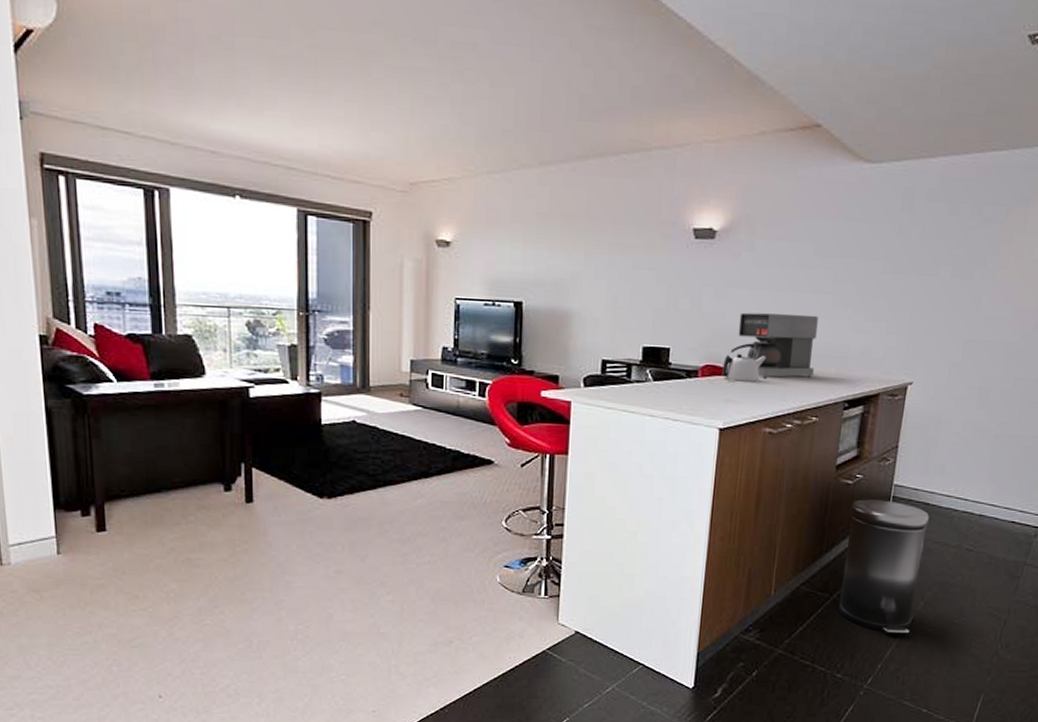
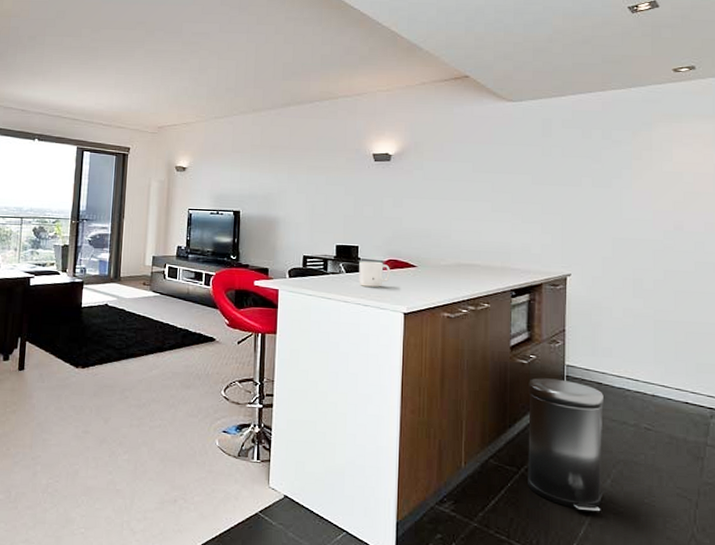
mug: none [668,366,708,398] -> present [359,261,391,287]
kettle: present [721,343,766,384] -> none [402,242,440,275]
coffee maker: present [738,312,818,380] -> none [414,217,482,272]

